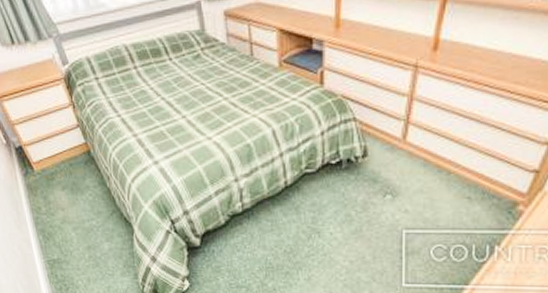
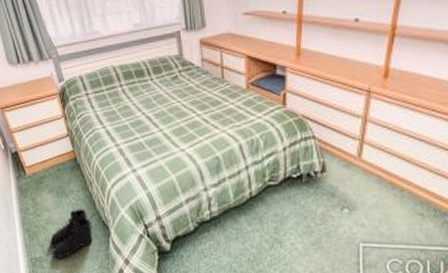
boots: none [67,206,115,260] -> present [49,209,93,259]

